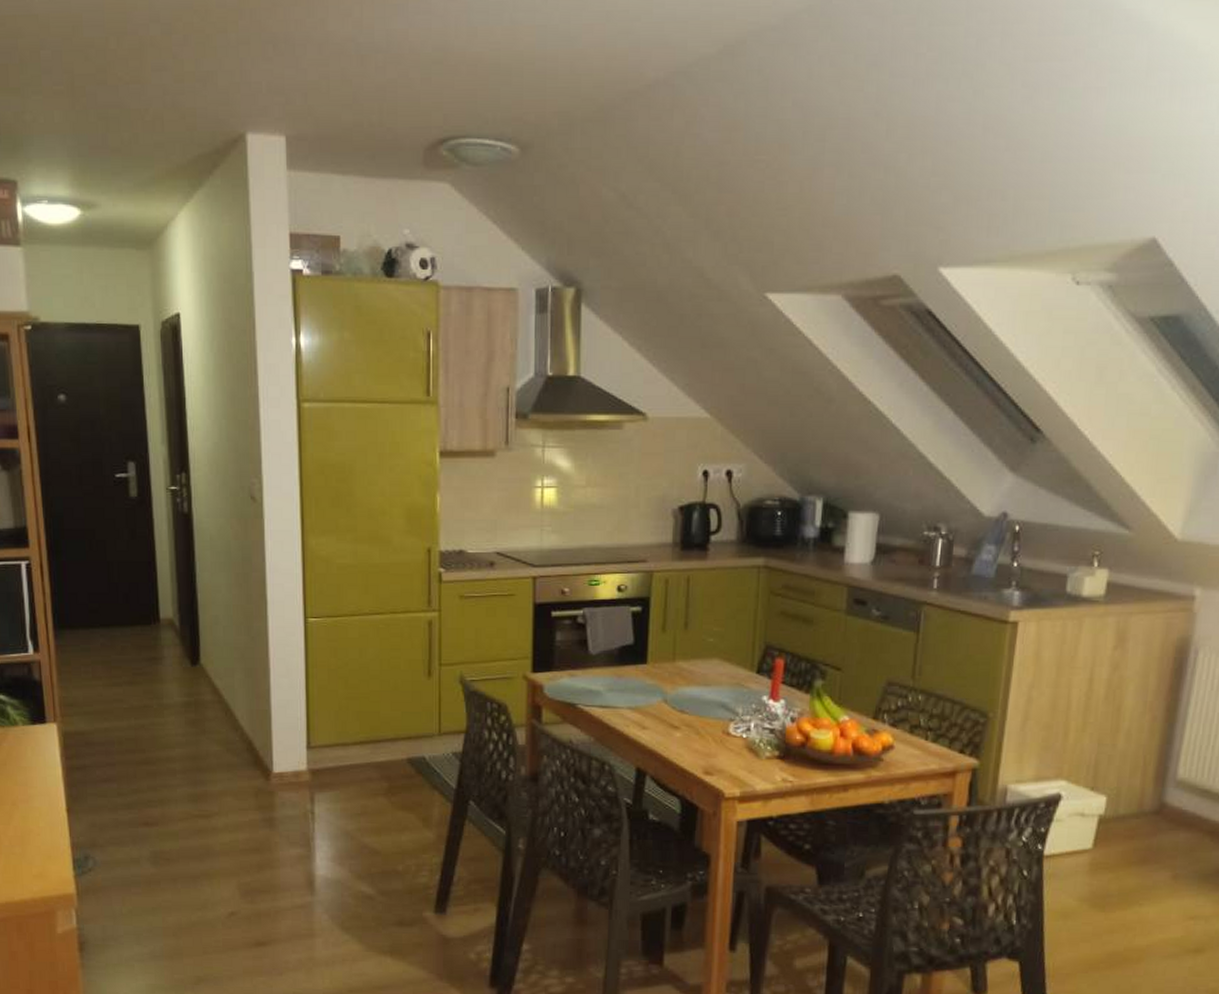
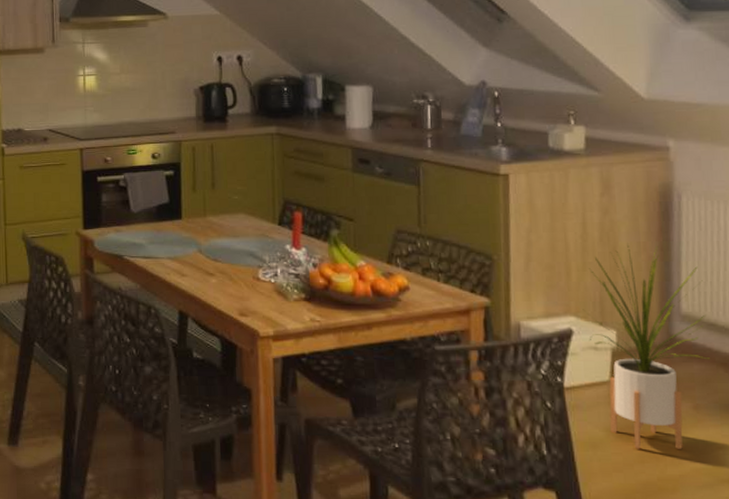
house plant: none [1075,702,1205,920] -> present [582,243,710,450]

